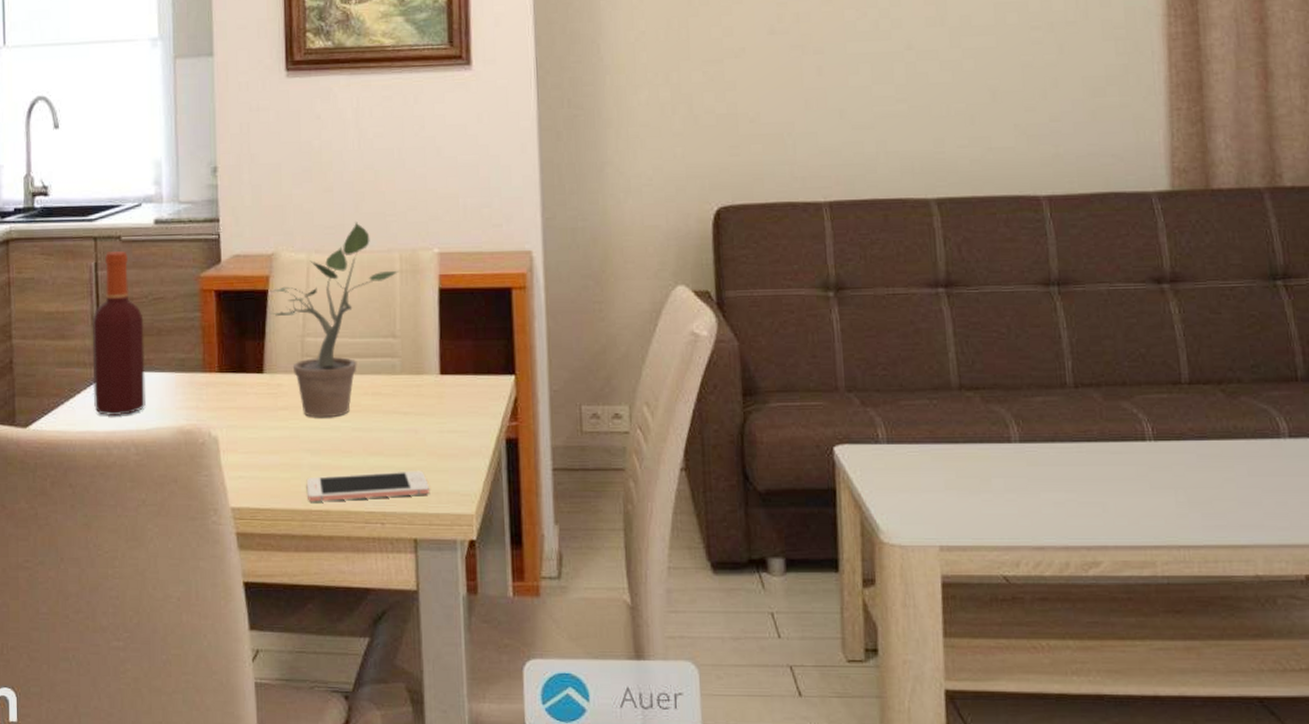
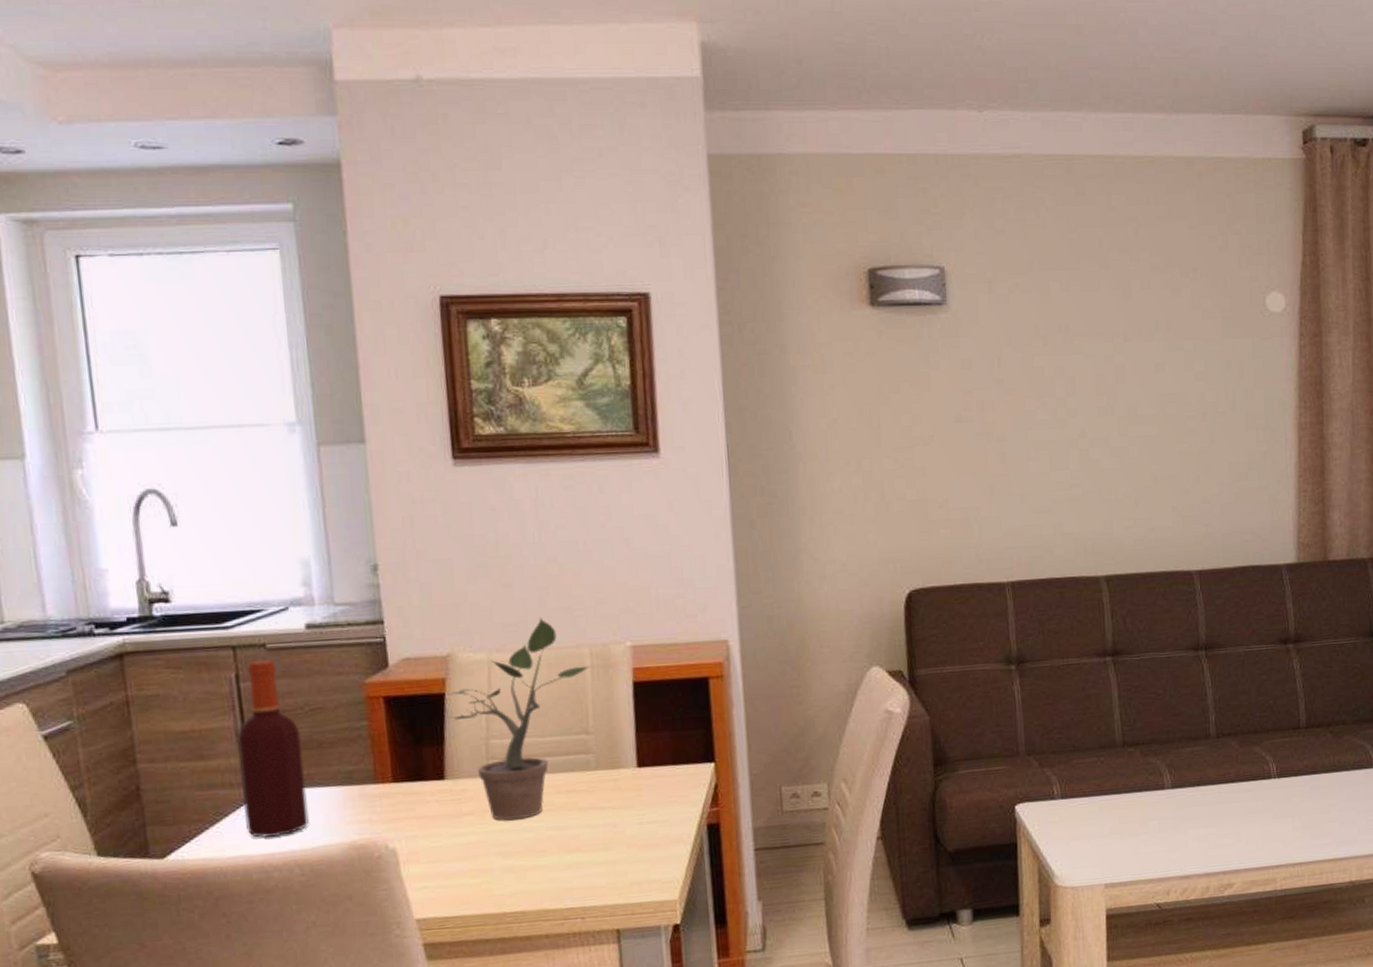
cell phone: present [306,470,429,502] -> none [498,863,630,905]

